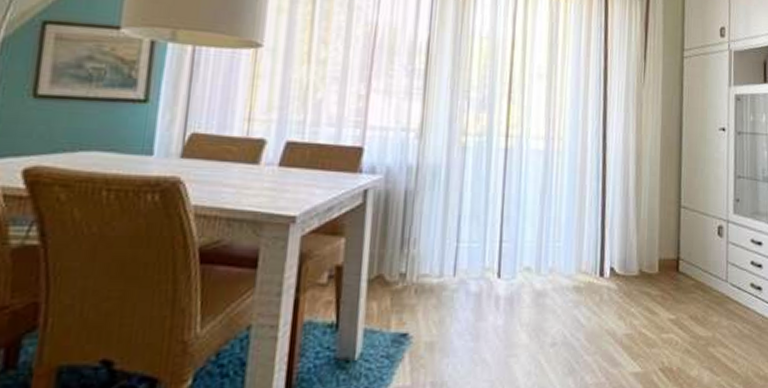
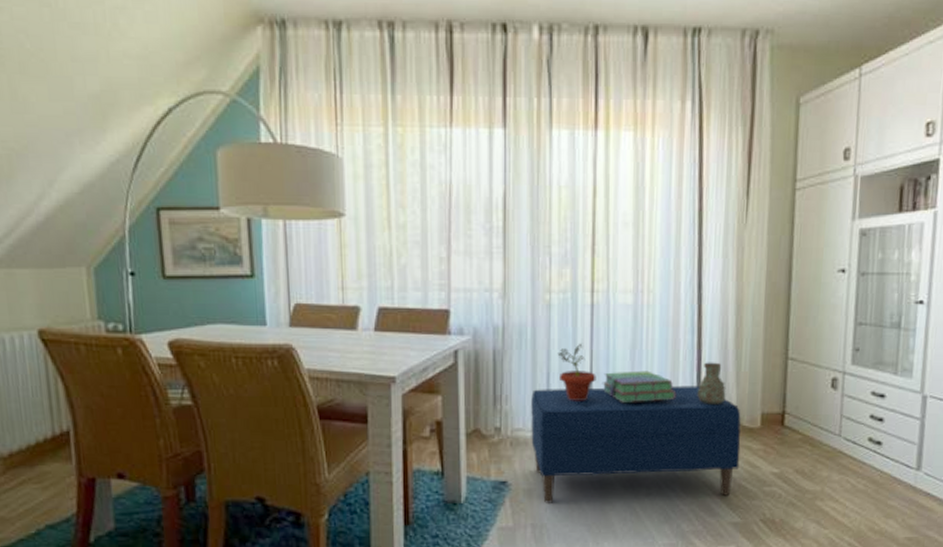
bench: none [437,231,641,358] -> present [531,385,741,503]
potted plant: none [470,186,507,245] -> present [557,343,596,401]
stack of books: none [512,215,582,247] -> present [602,370,677,402]
decorative vase: none [601,208,628,250] -> present [697,362,726,404]

